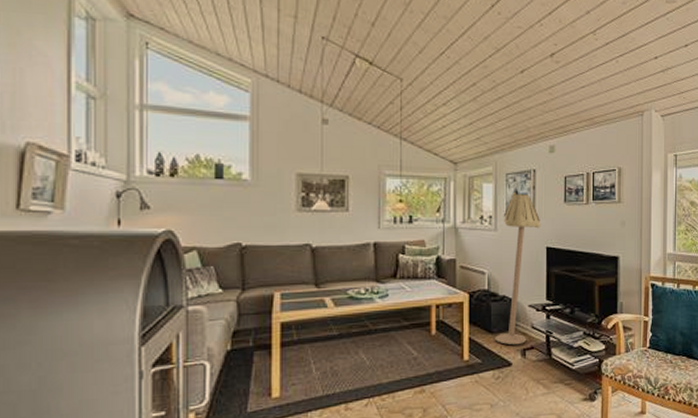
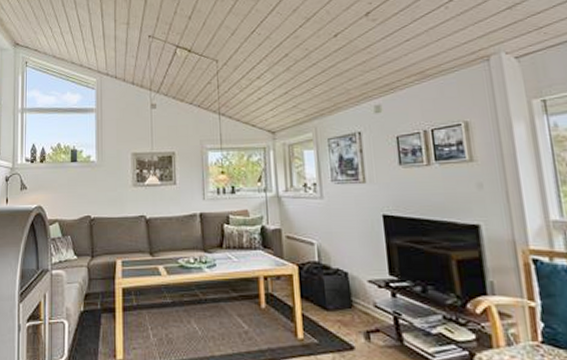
floor lamp: present [494,191,541,345] -> none [328,156,374,326]

